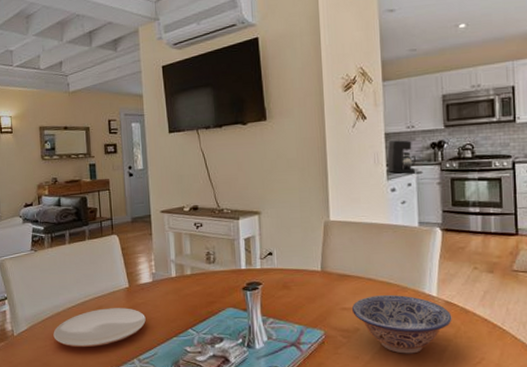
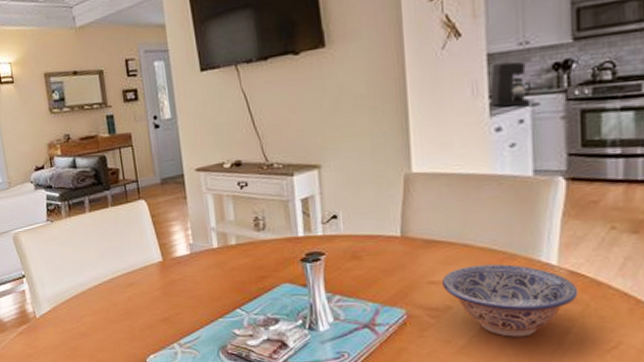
plate: present [53,308,146,348] -> none [79,285,185,331]

